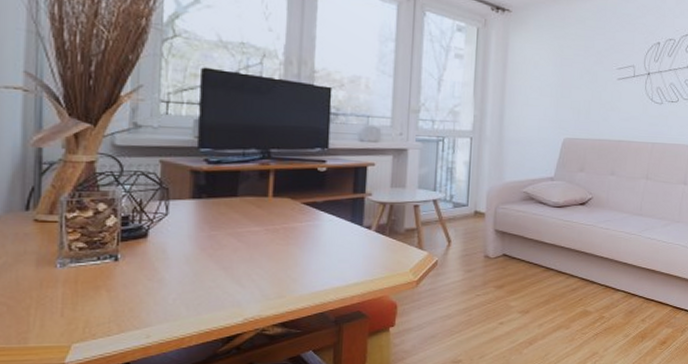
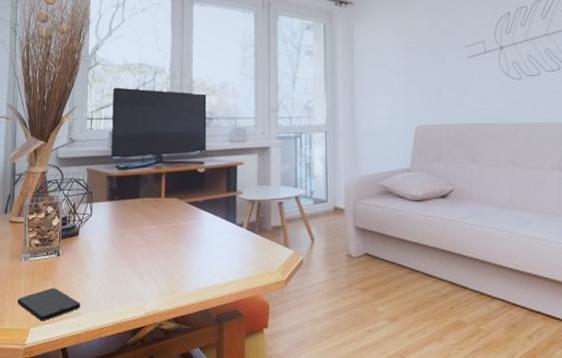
smartphone: none [50,297,151,336] -> present [17,288,81,321]

